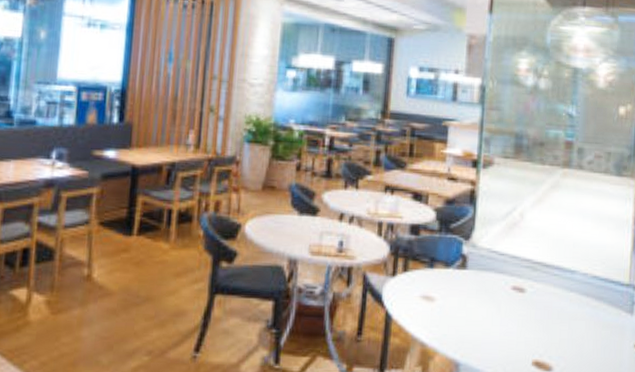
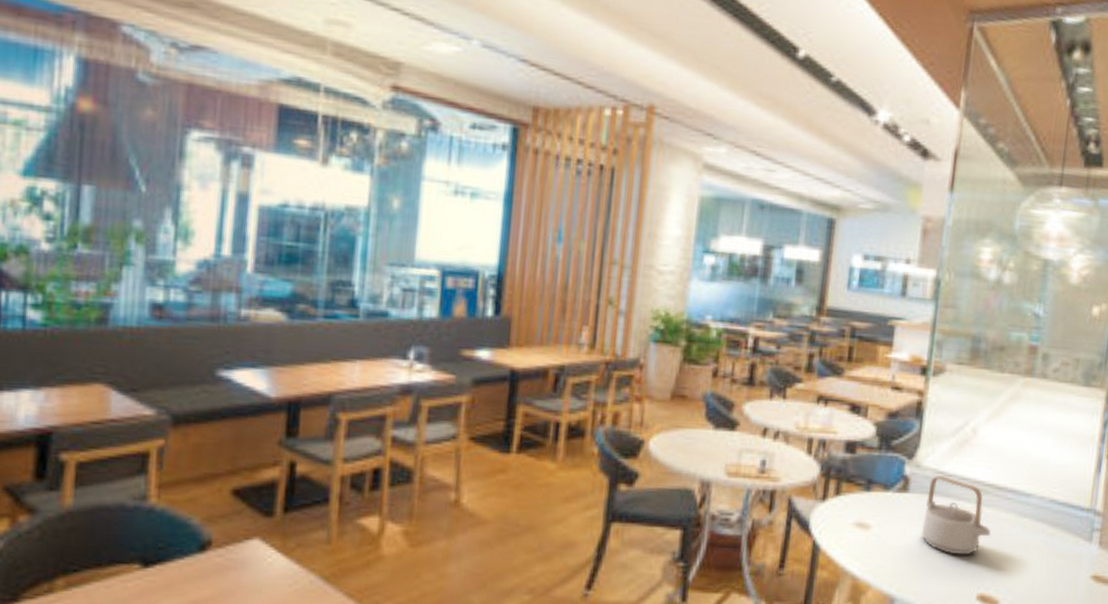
teapot: none [480,255,541,325] -> present [921,476,991,555]

